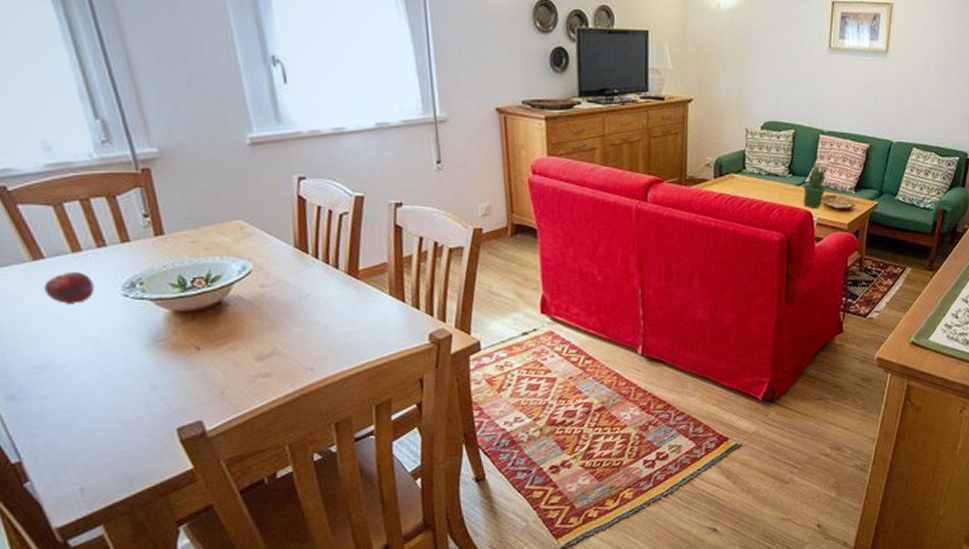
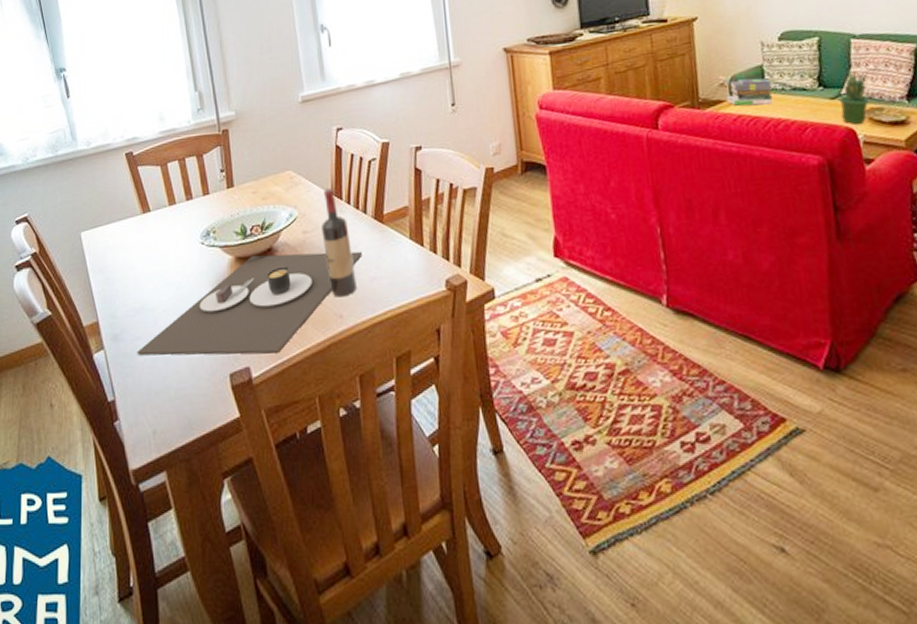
fruit: present [44,271,95,304] -> none [148,222,181,251]
place setting: none [46,306,334,414] -> present [137,251,362,355]
wine bottle: none [282,241,329,351] -> present [320,188,356,297]
books: none [711,161,750,186] -> present [726,78,773,106]

